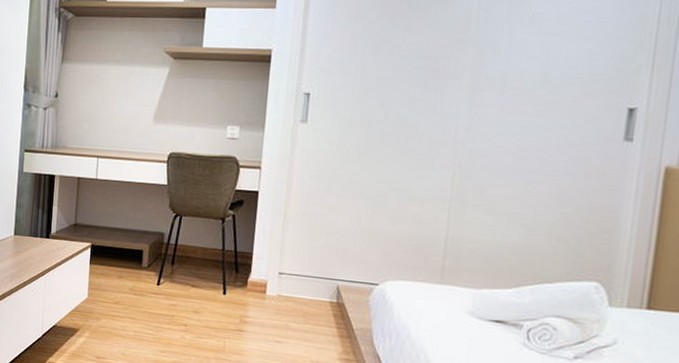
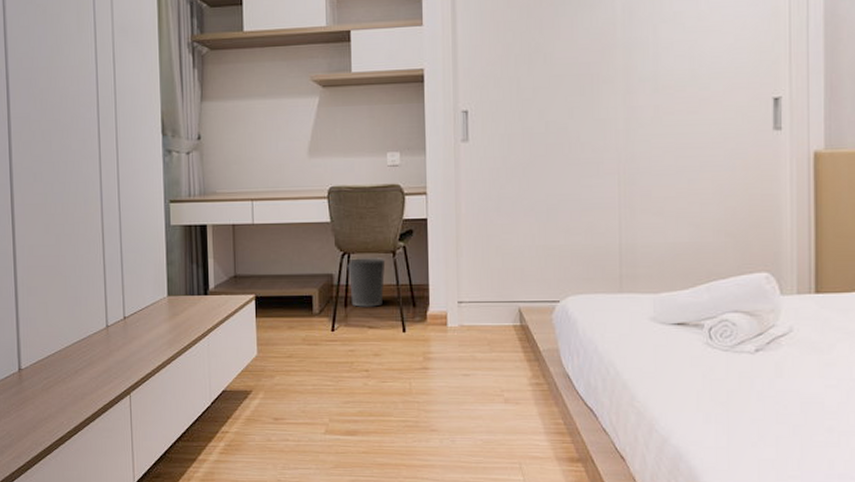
wastebasket: none [178,220,215,268] -> present [348,257,386,307]

